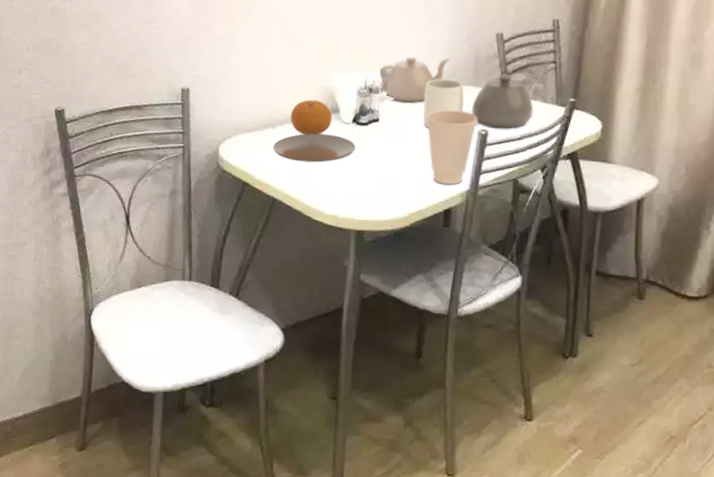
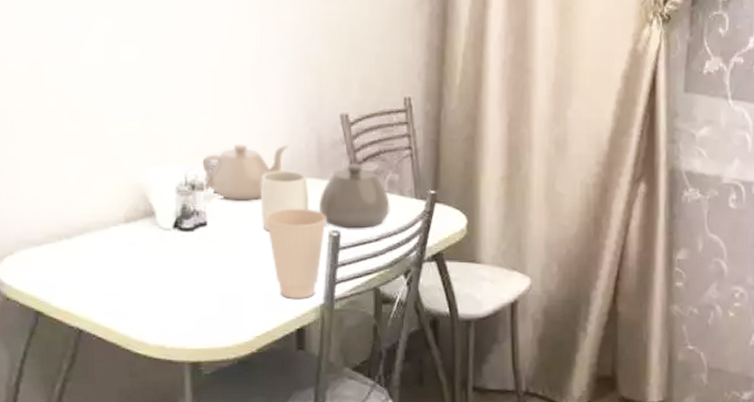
plate: present [273,133,356,163] -> none [72,244,180,281]
fruit: present [290,100,332,135] -> none [91,201,147,247]

